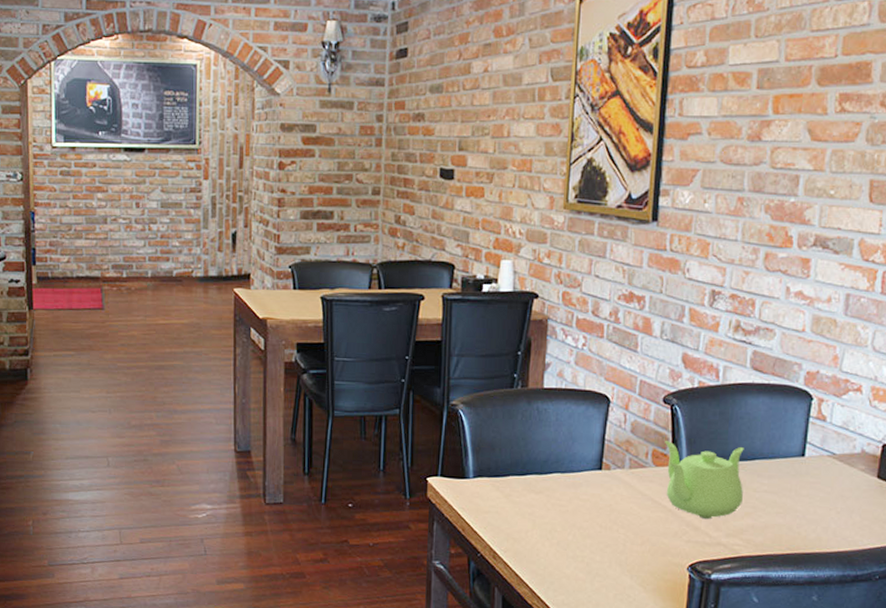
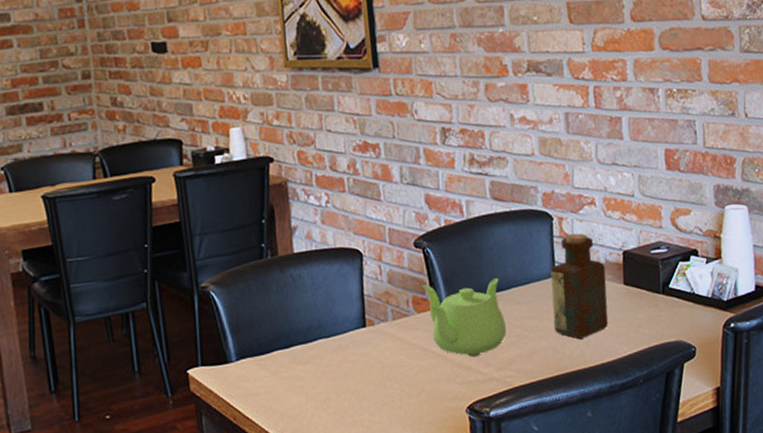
bottle: none [793,417,860,523] -> present [550,233,608,339]

